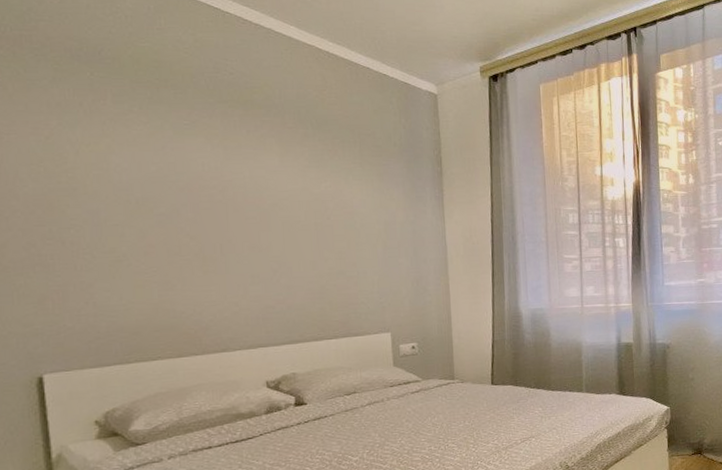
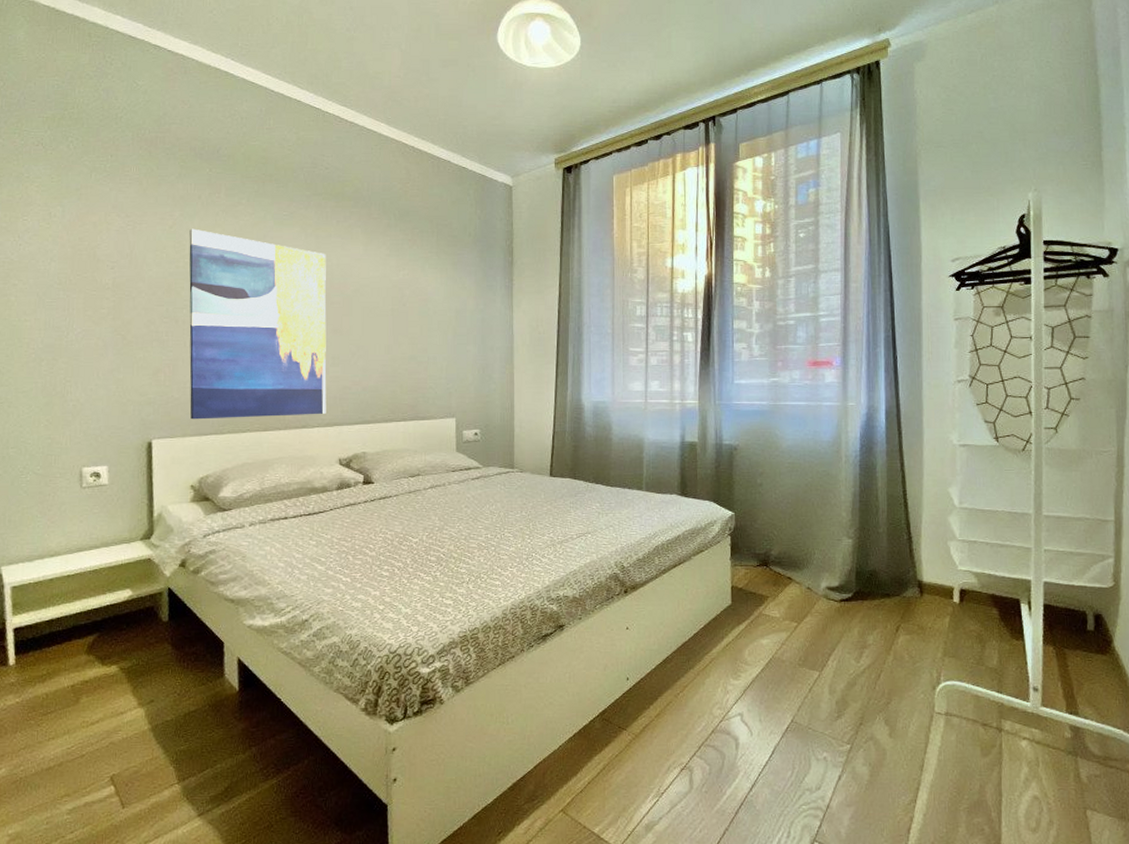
wall art: none [71,139,249,350] -> present [189,228,327,420]

